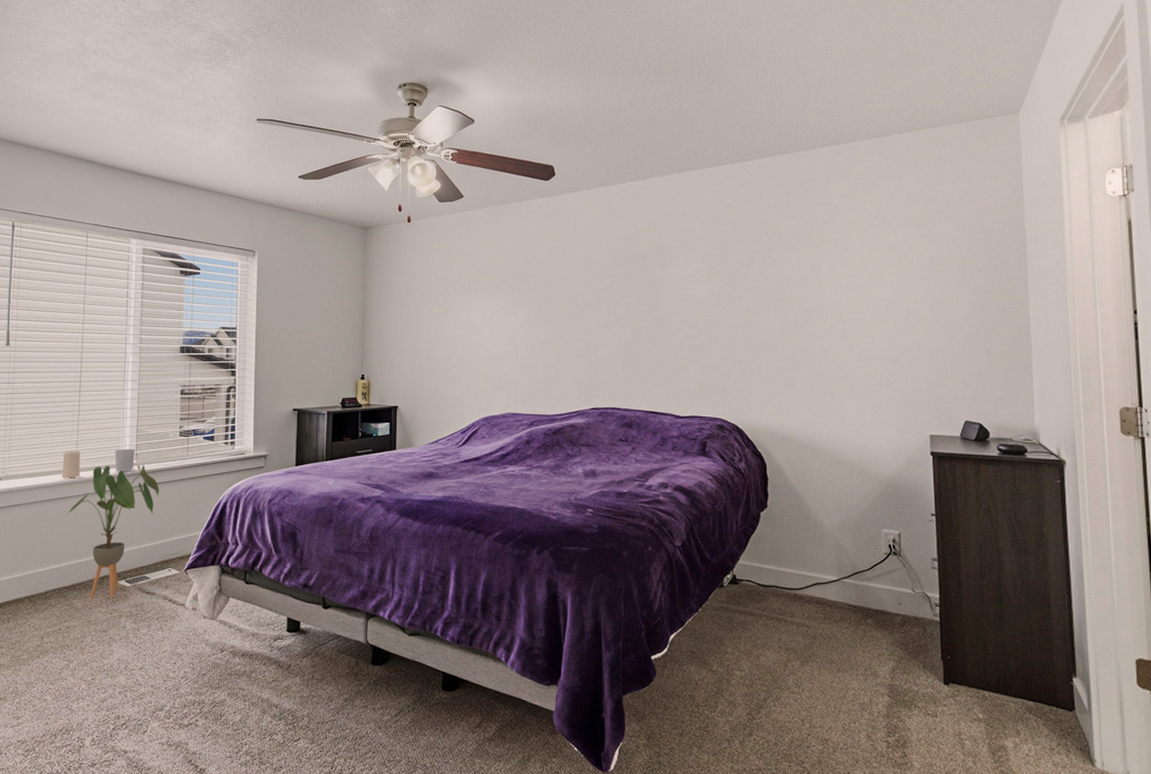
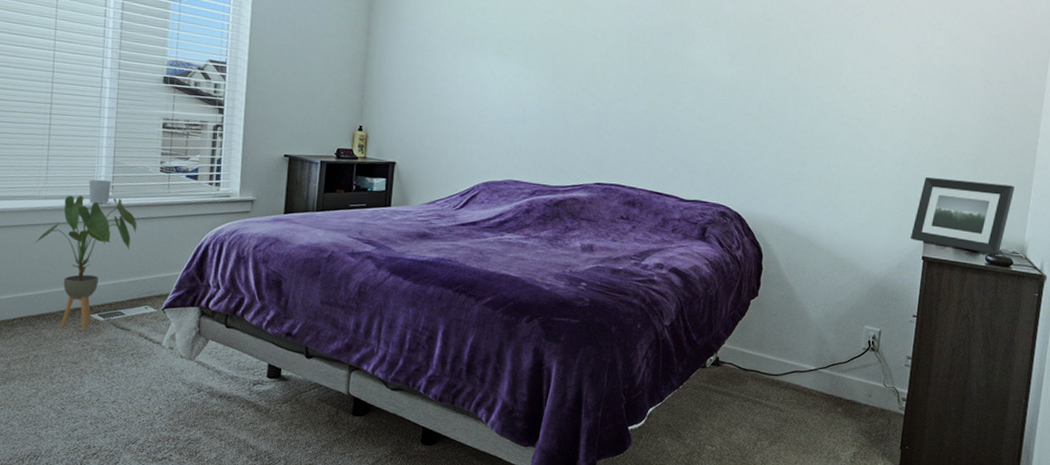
candle: present [62,451,81,479] -> none [30,176,51,206]
picture frame: none [915,371,1015,445] -> present [910,177,1015,256]

